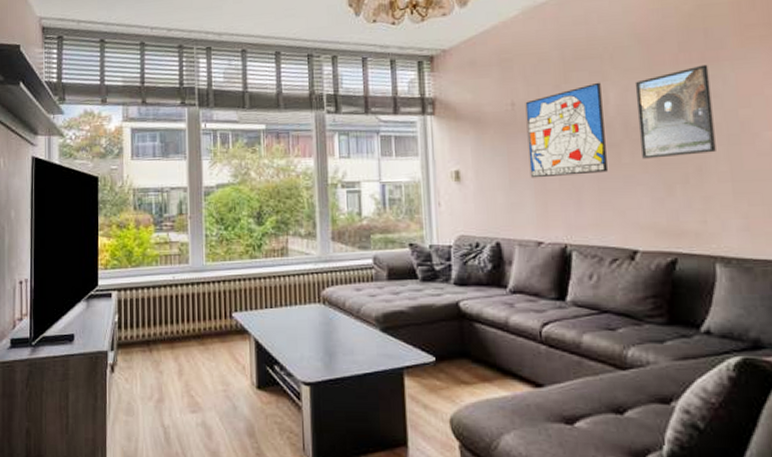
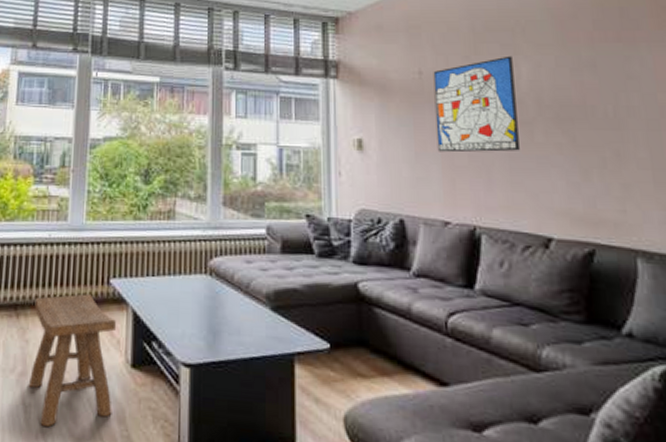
stool: none [165,328,243,444] -> present [28,294,116,427]
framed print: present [634,64,716,159] -> none [548,44,635,140]

